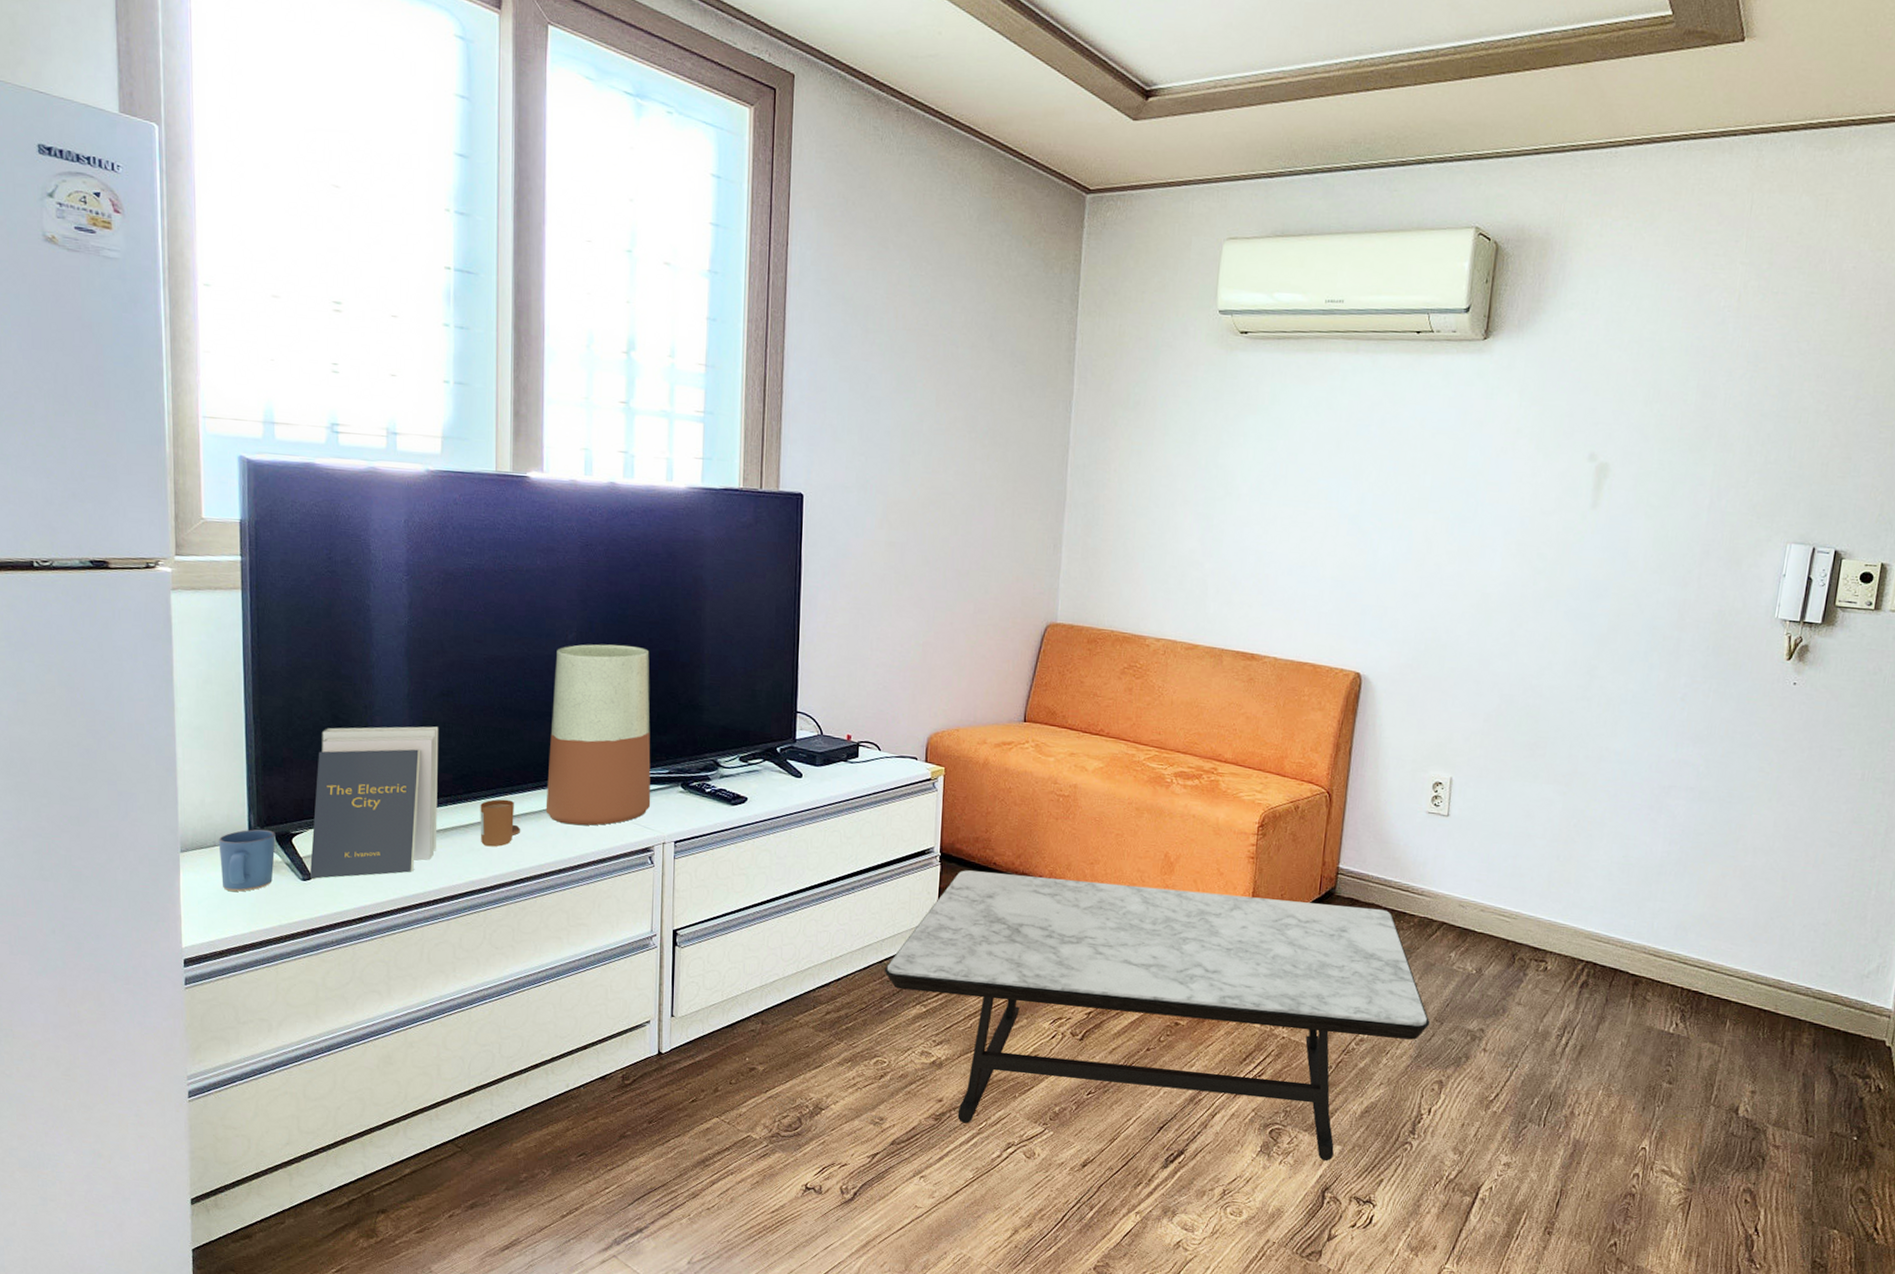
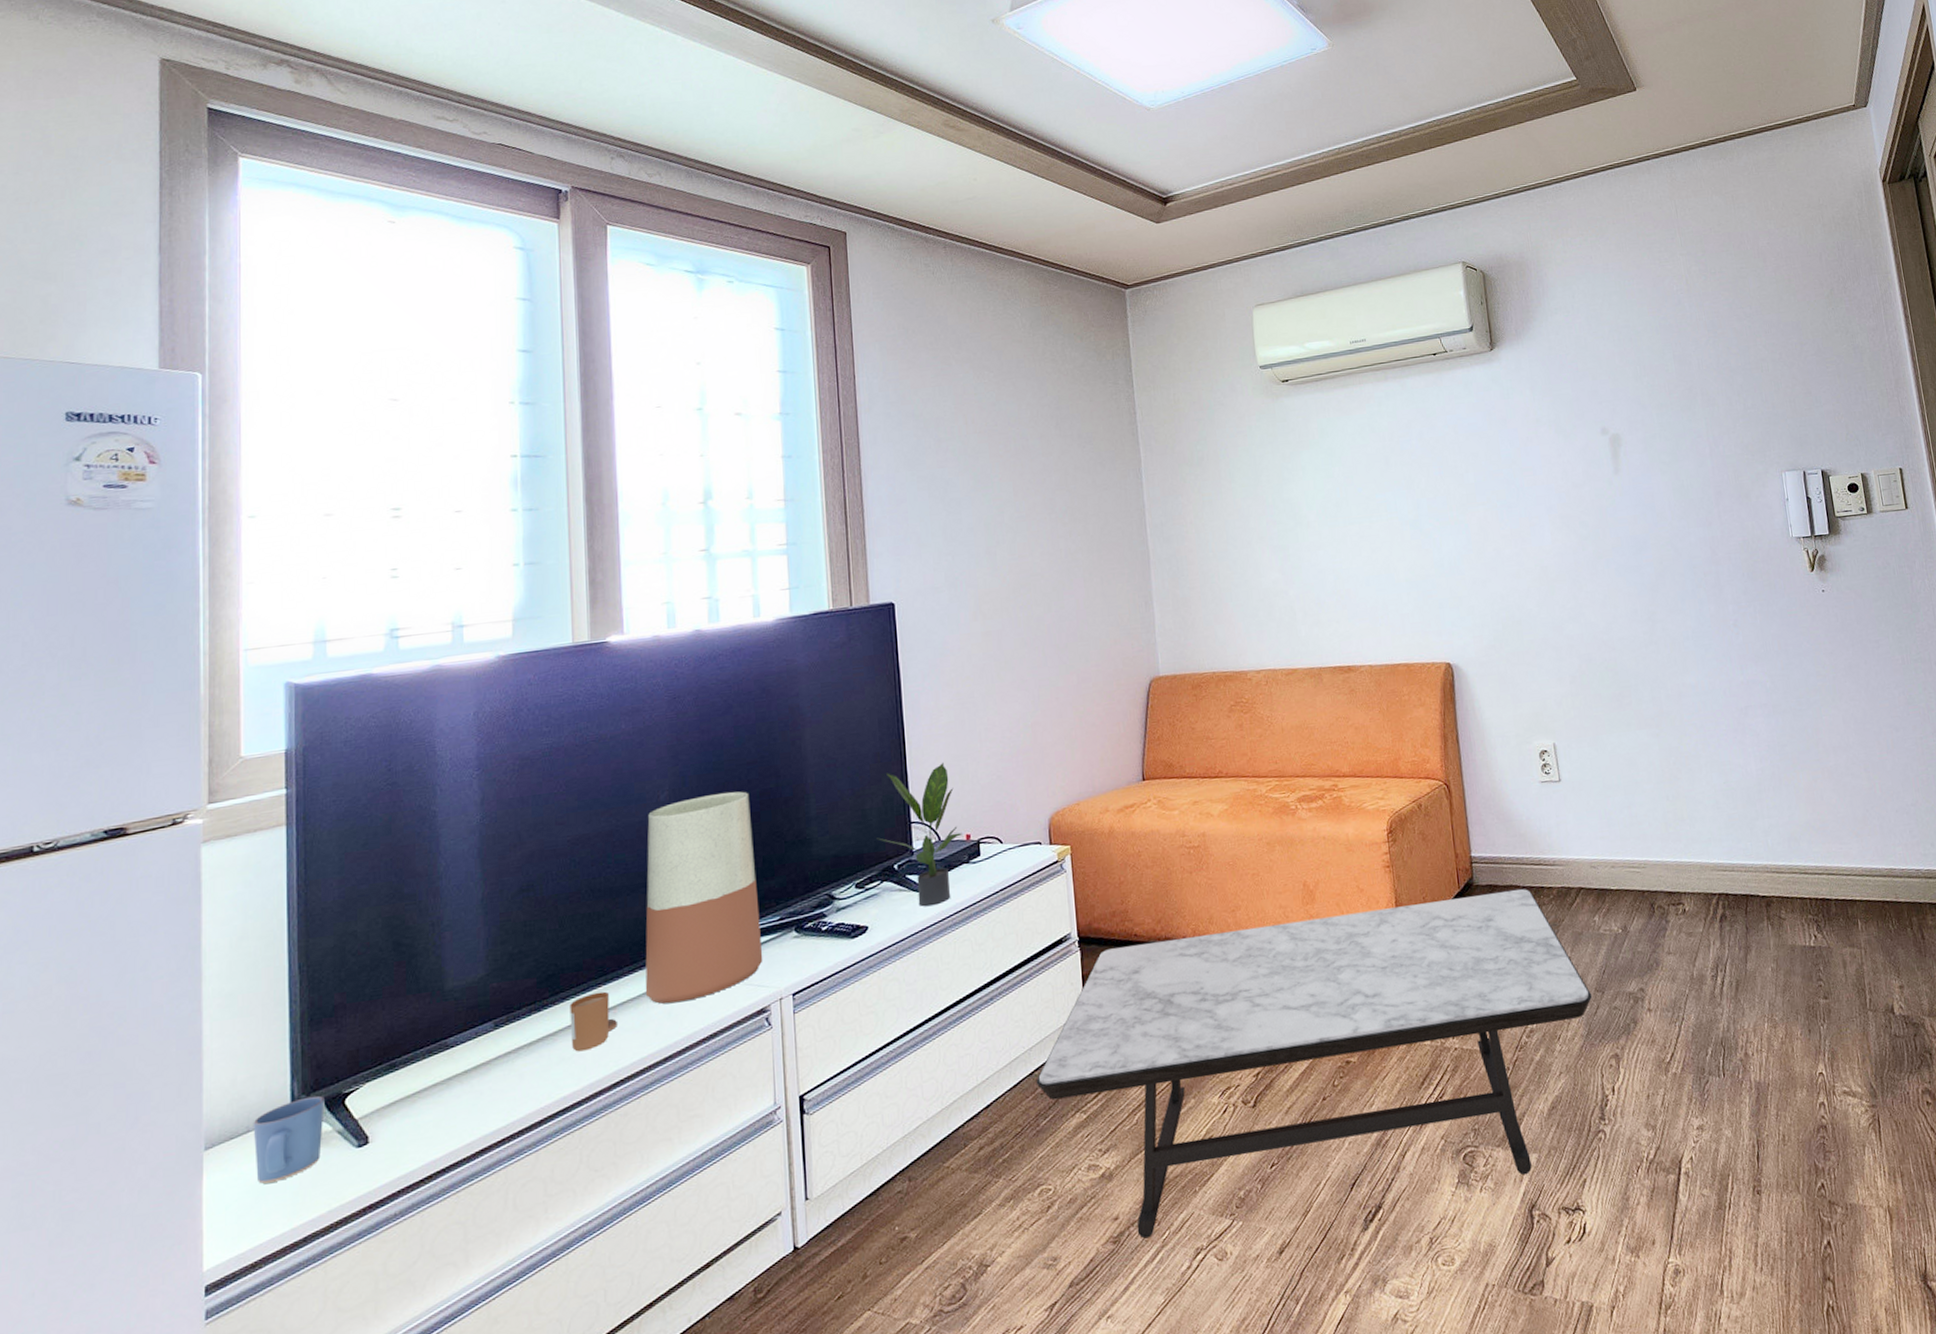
books: present [309,726,439,879] -> none [366,928,521,1142]
potted plant: none [763,660,844,793] -> present [877,762,962,907]

